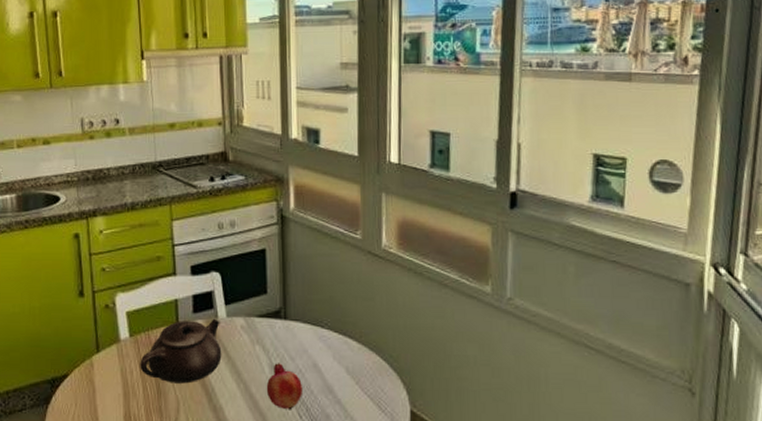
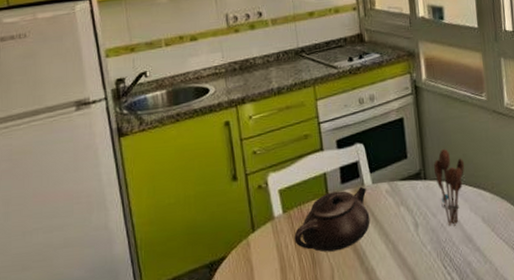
fruit: present [266,363,303,410] -> none [412,220,446,263]
utensil holder: none [295,288,331,375] -> present [433,149,465,228]

